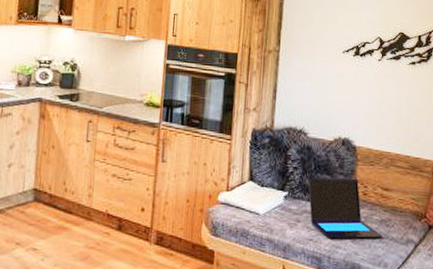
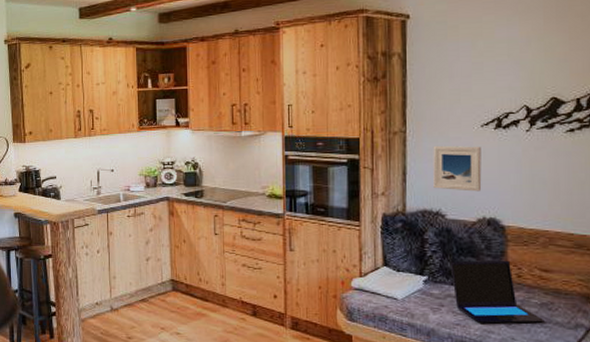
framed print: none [299,66,341,113] -> present [433,145,482,192]

